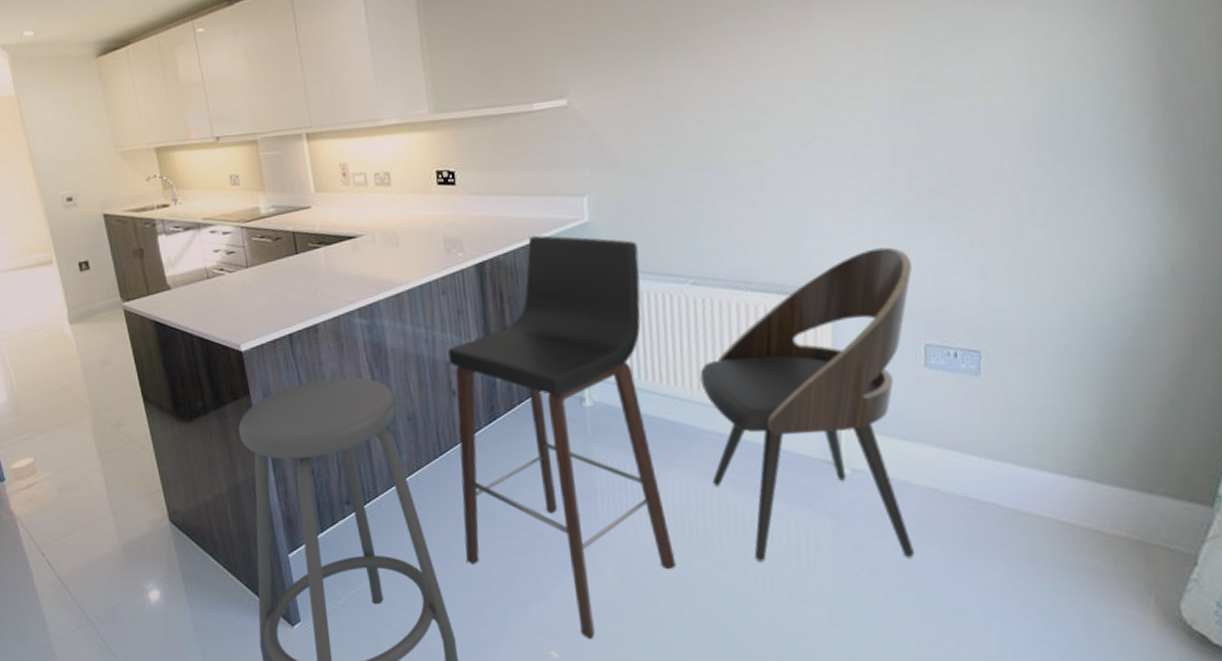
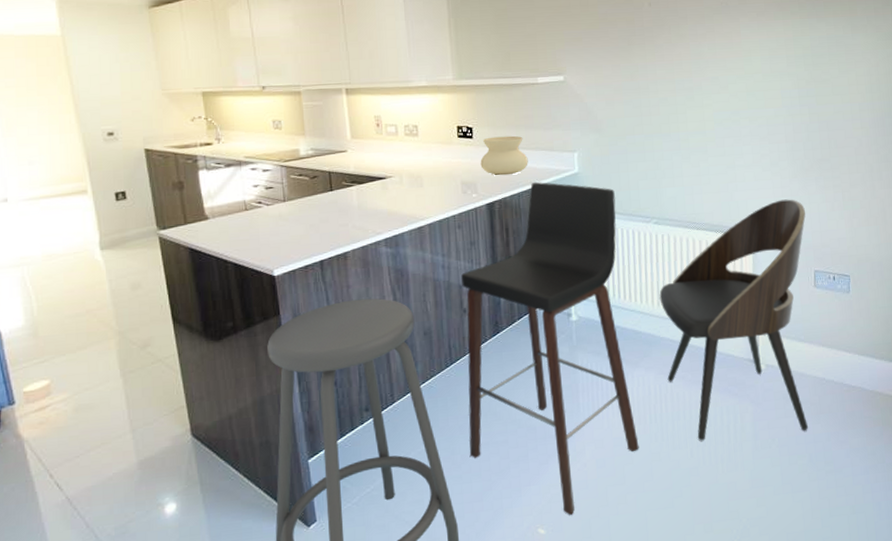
vase: none [465,179,525,230] -> present [480,135,528,176]

